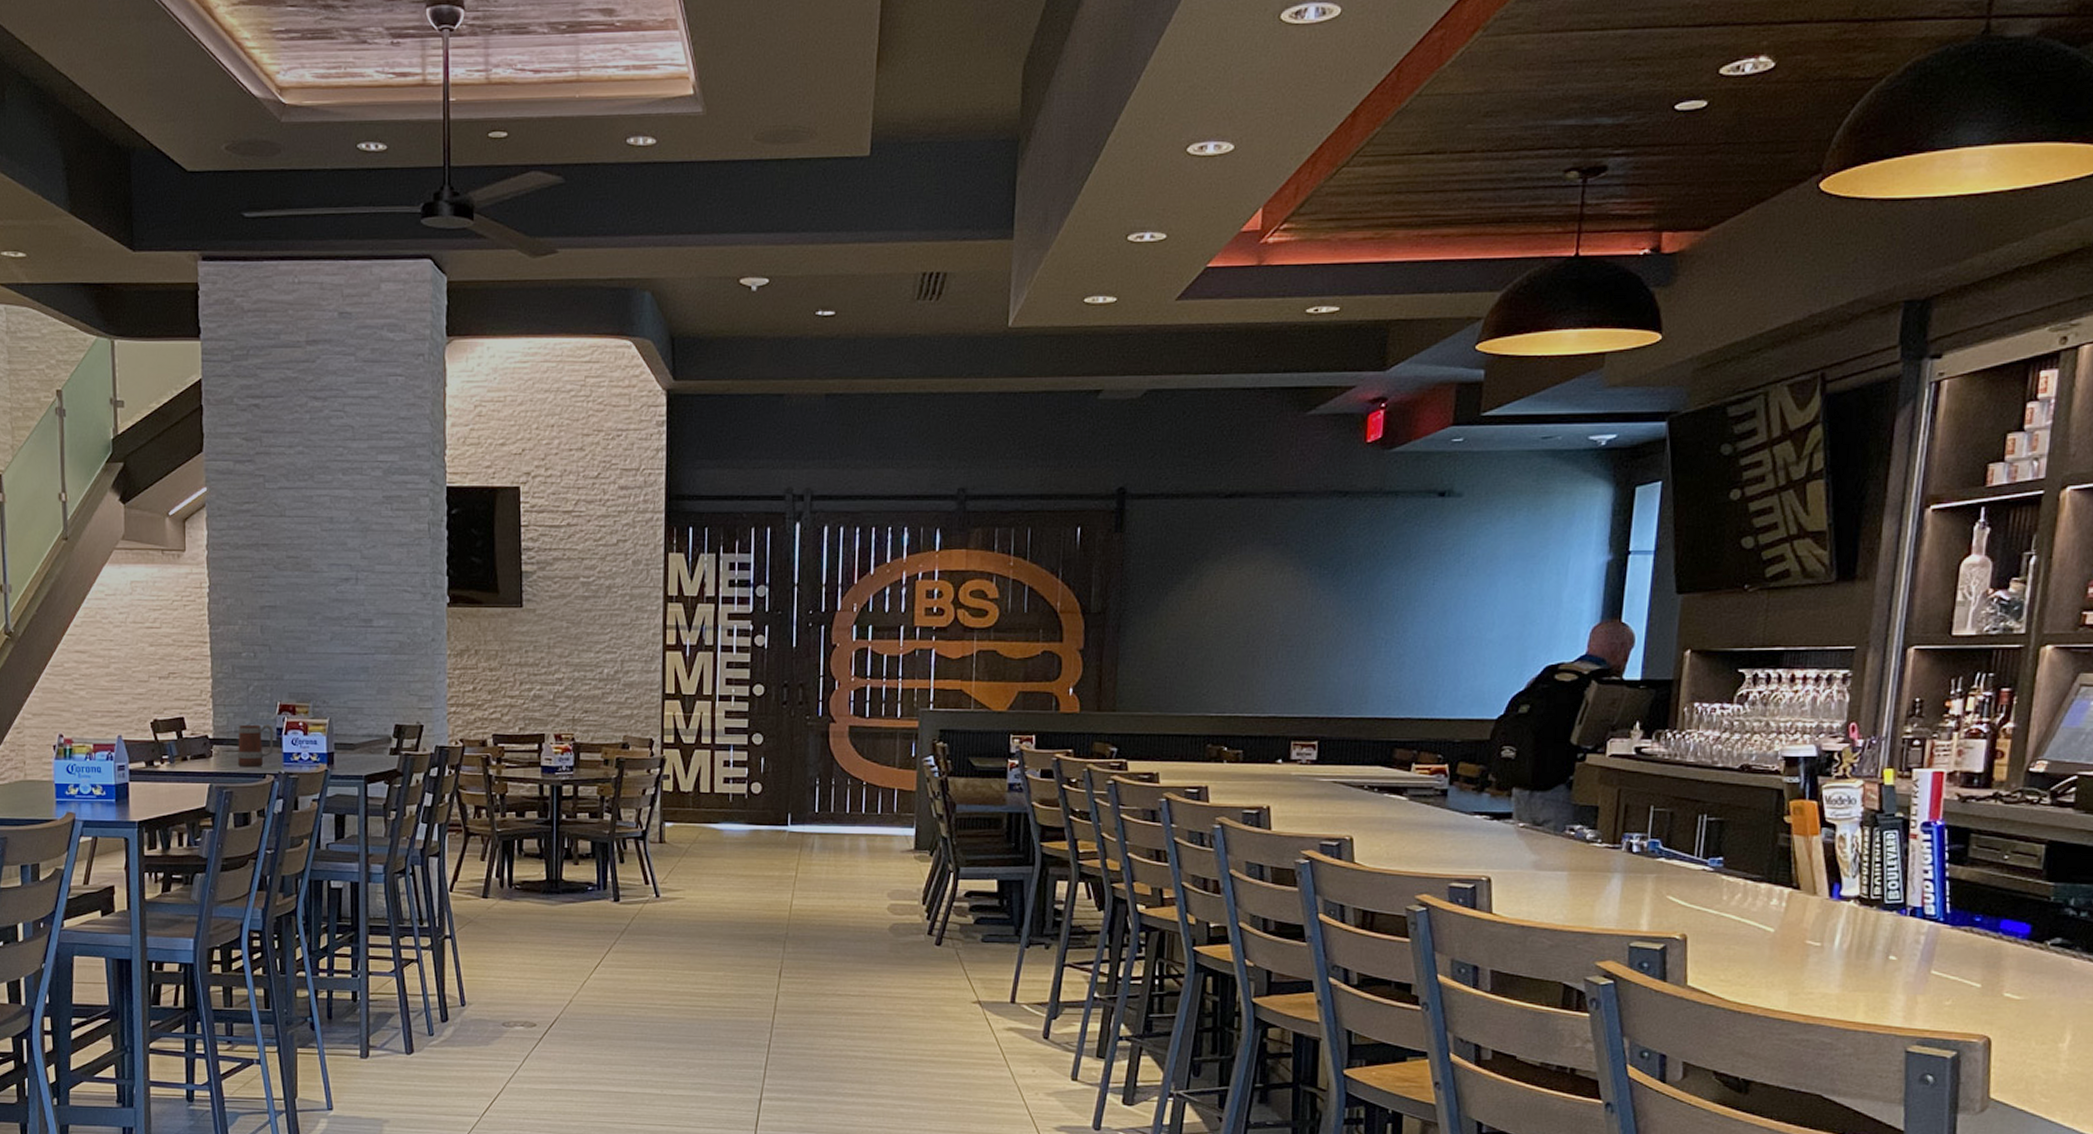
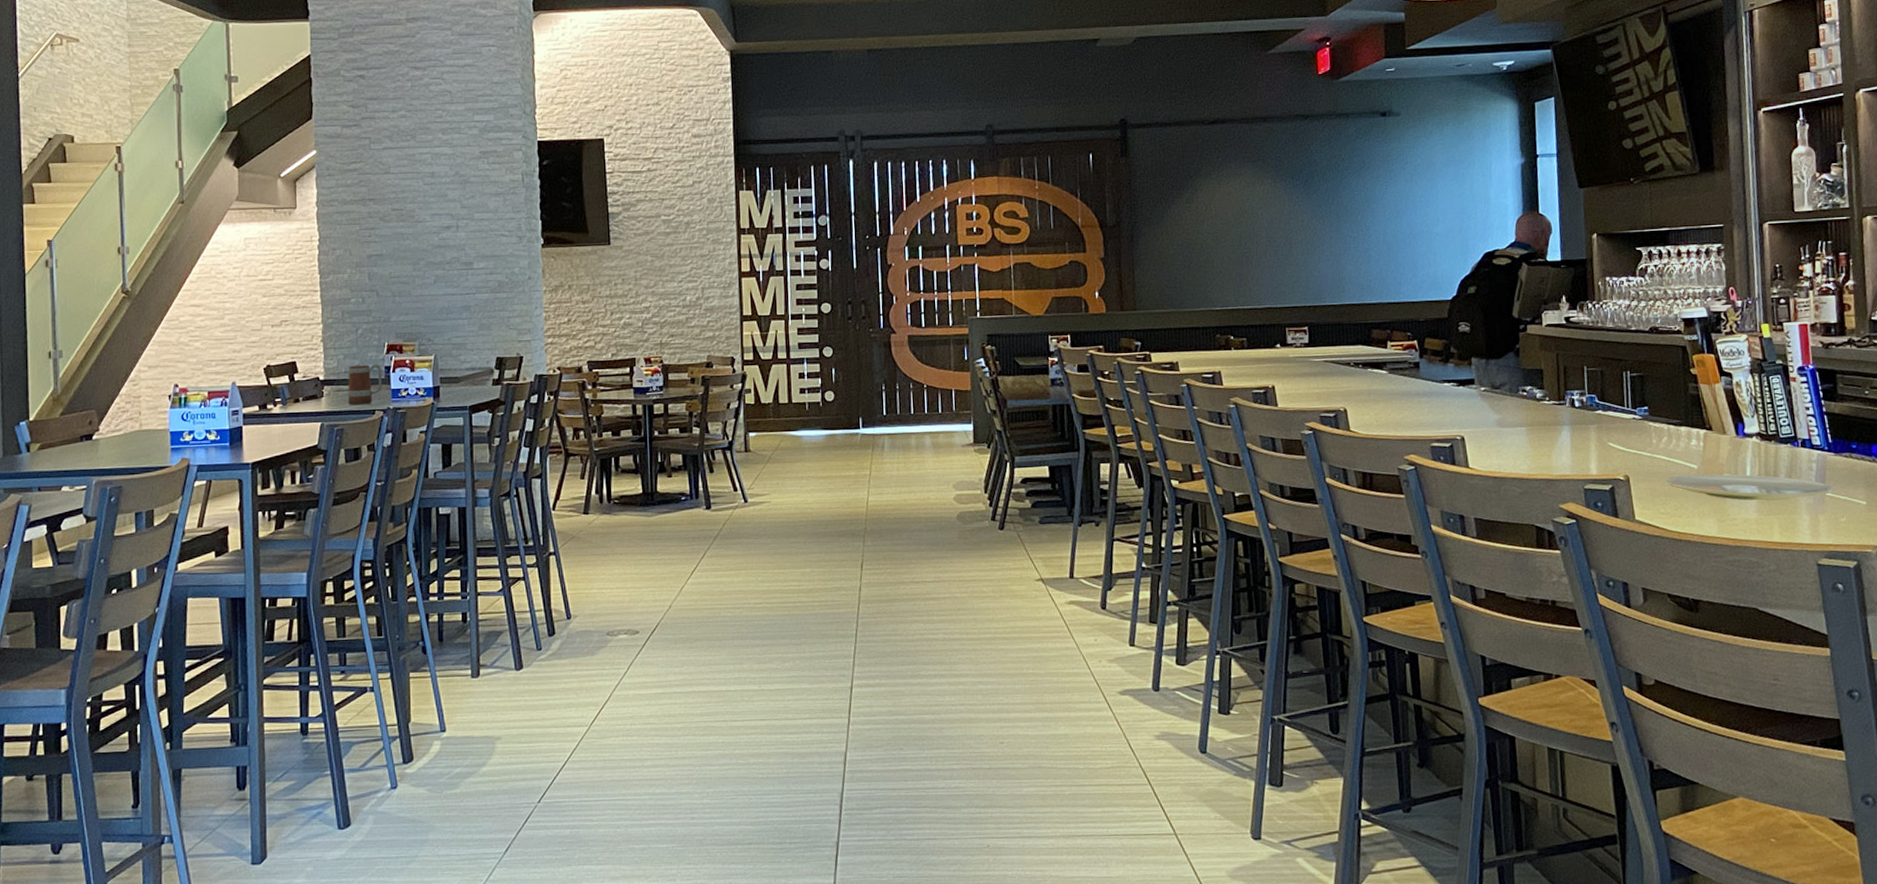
plate: none [1732,939,1942,975] -> present [1666,474,1833,501]

